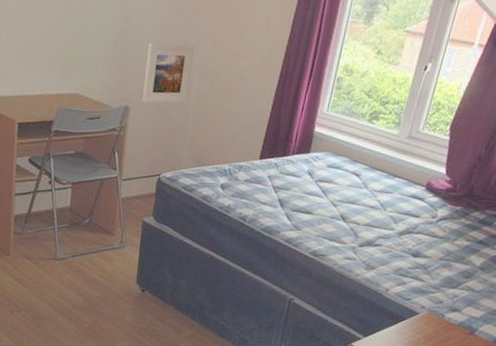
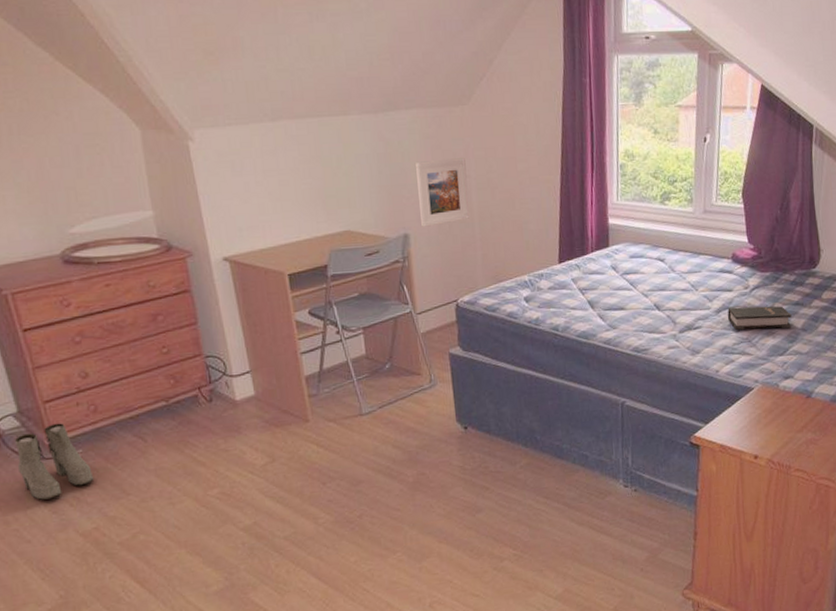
hardback book: none [408,233,473,265] -> present [727,306,792,330]

